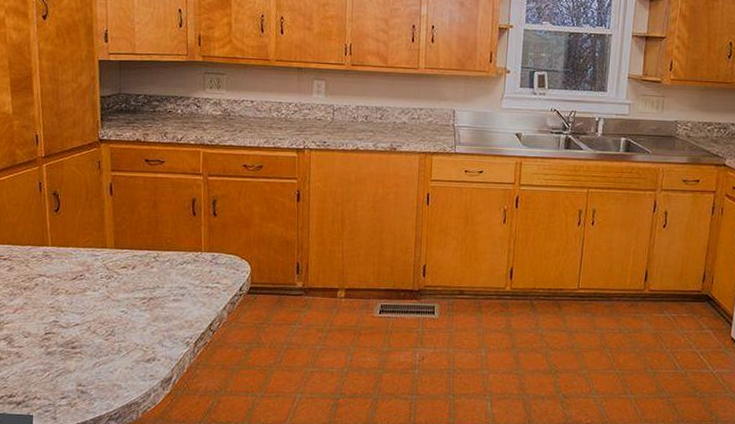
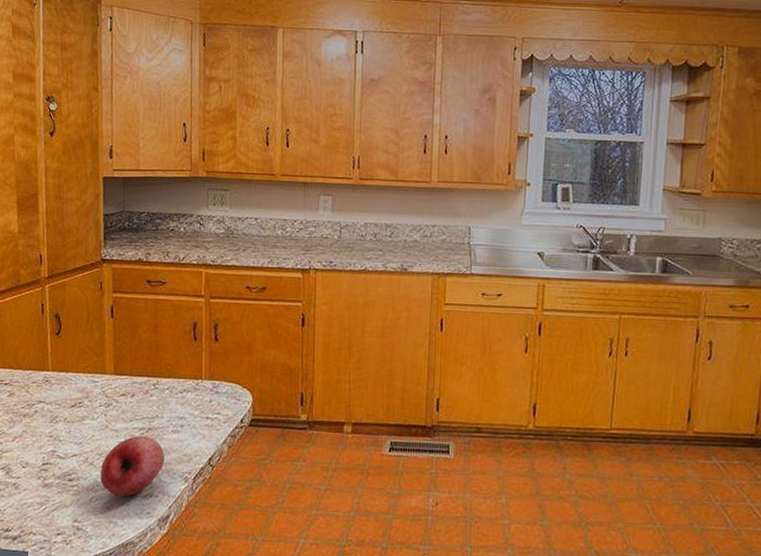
fruit: none [103,305,167,361] -> present [100,435,165,497]

